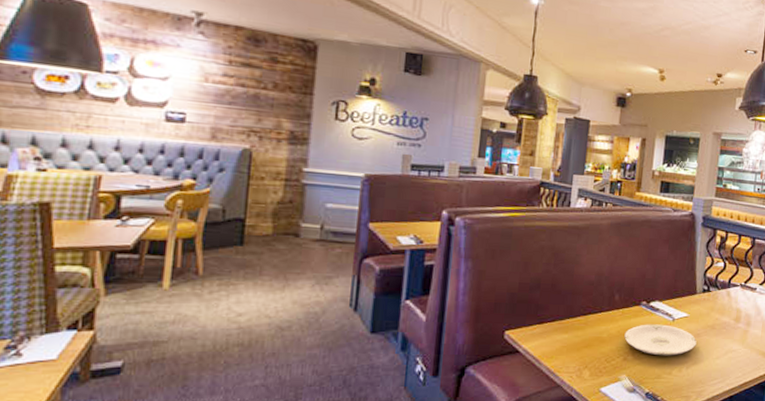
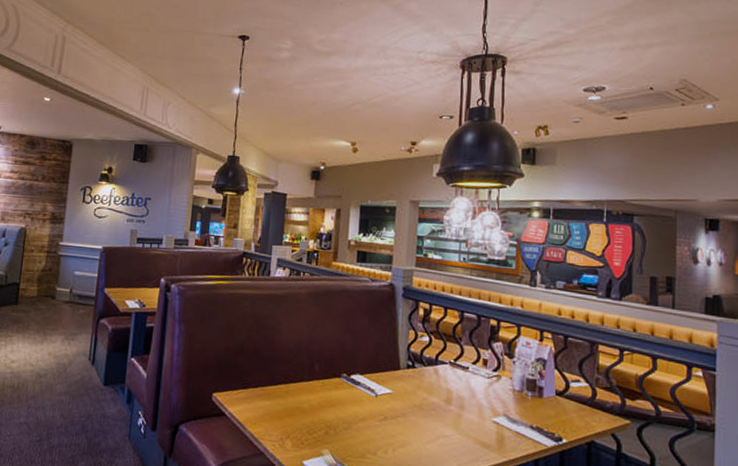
plate: present [624,324,697,356] -> none [325,397,403,435]

